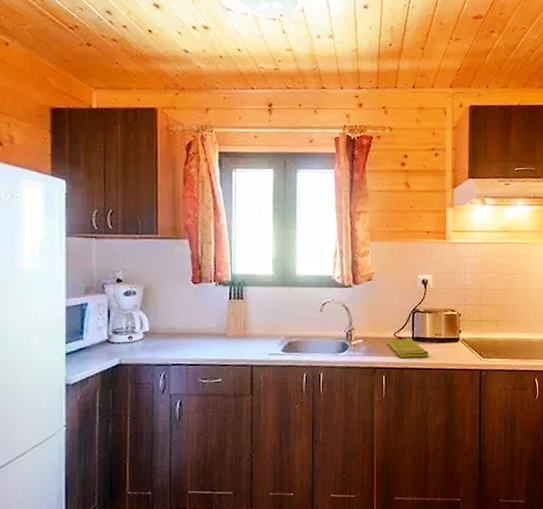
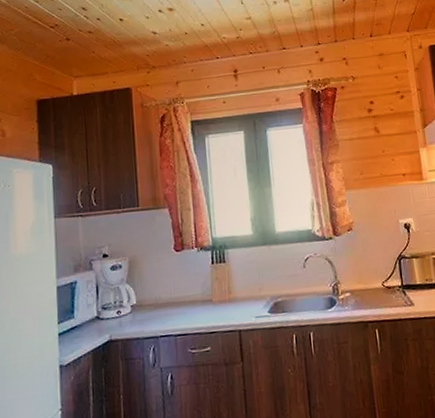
dish towel: present [387,338,429,359] -> none [375,286,422,309]

